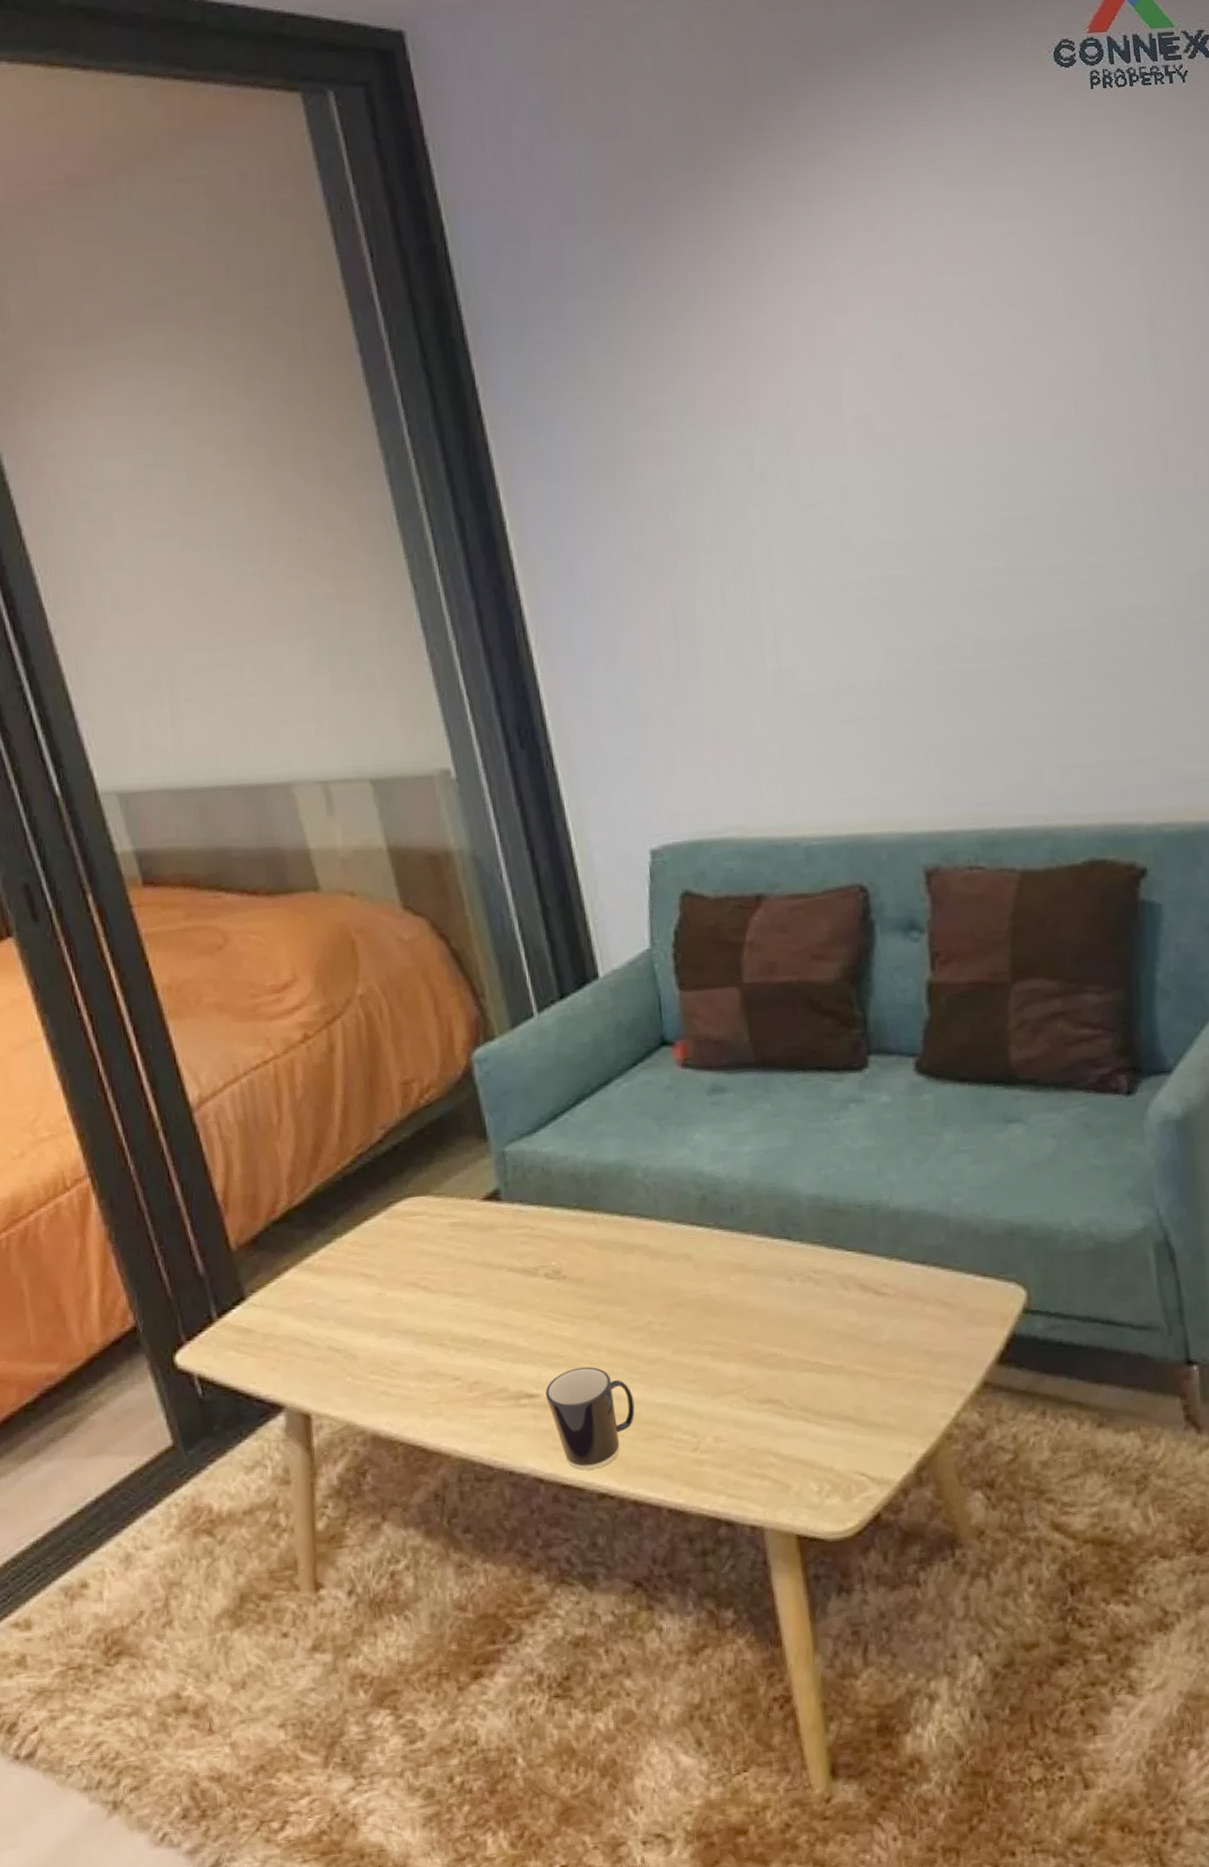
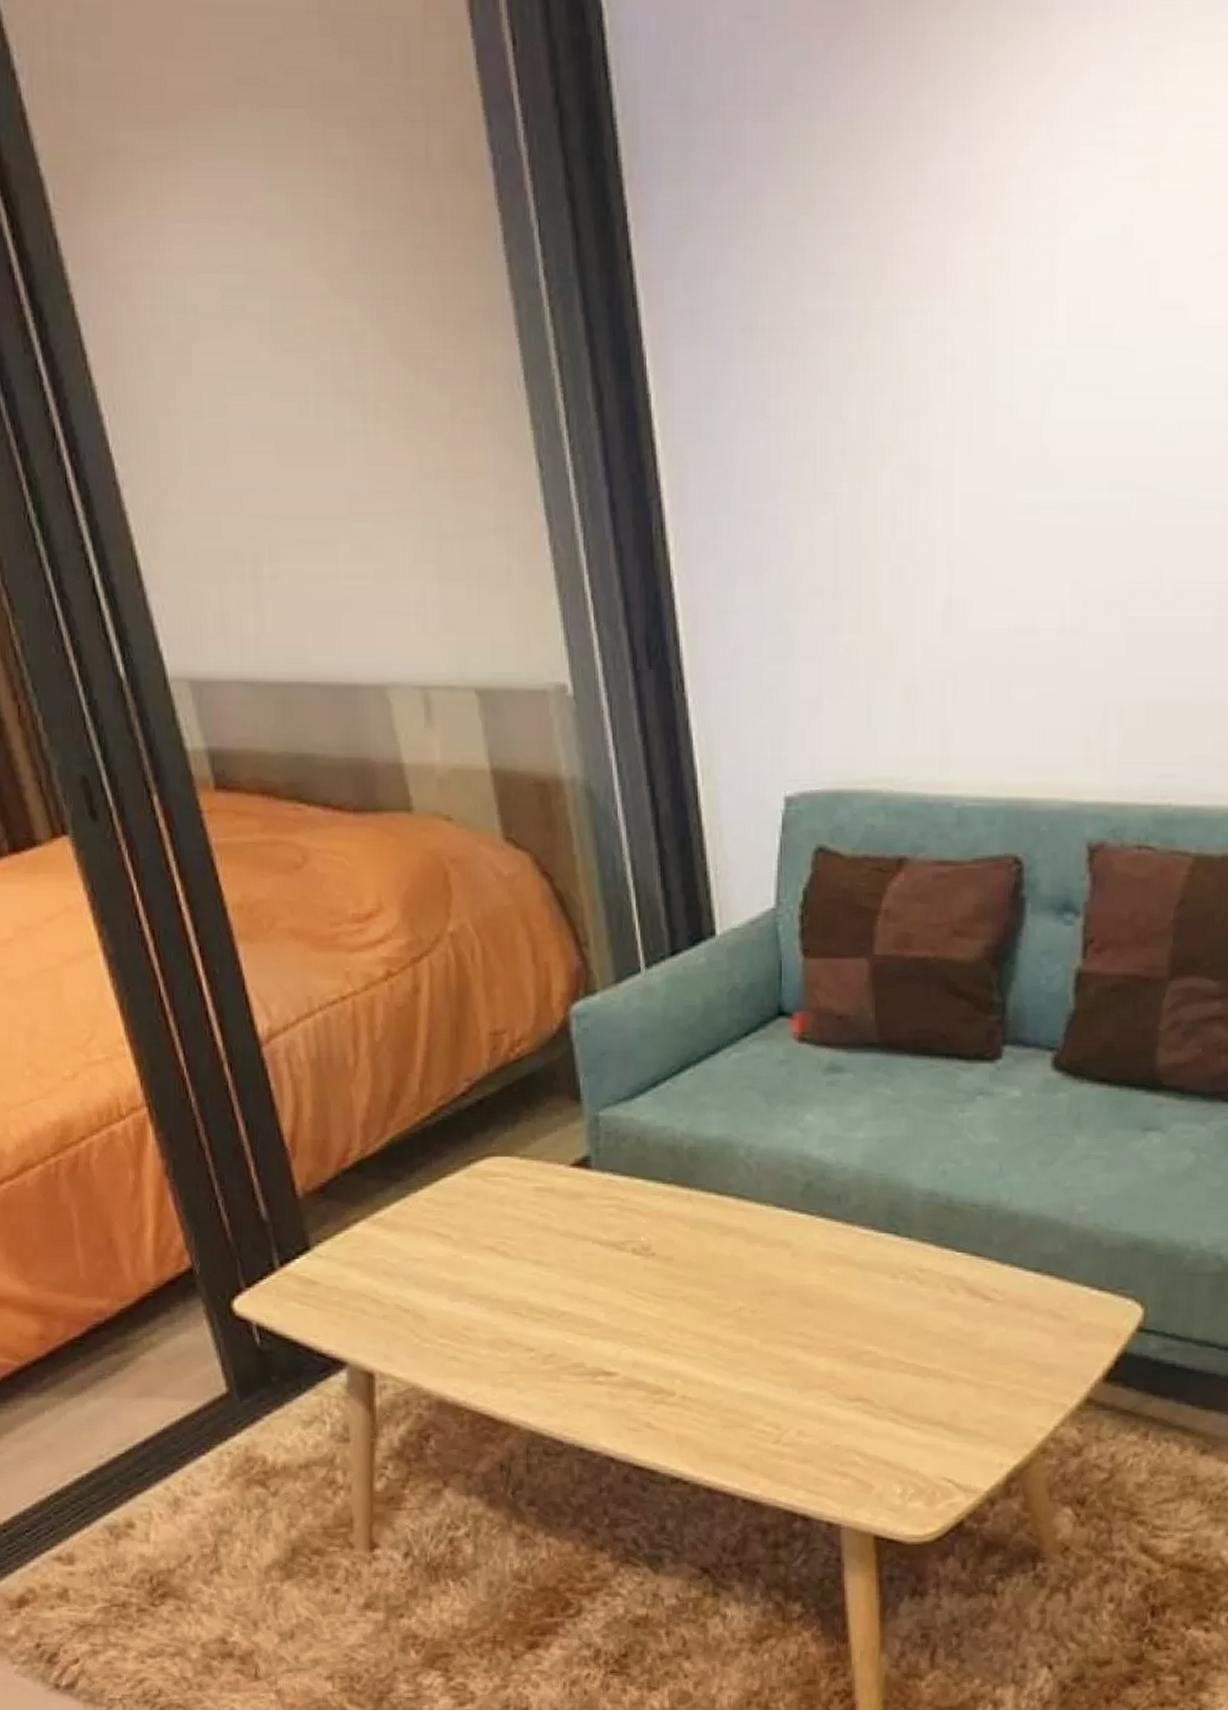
mug: present [545,1366,635,1470] -> none [624,1349,716,1453]

